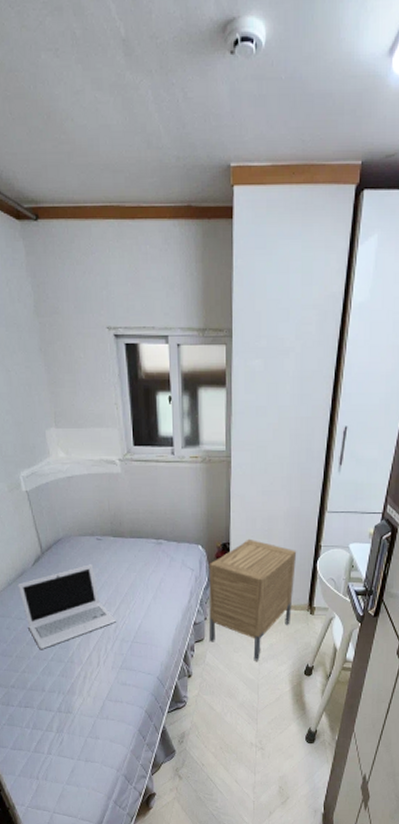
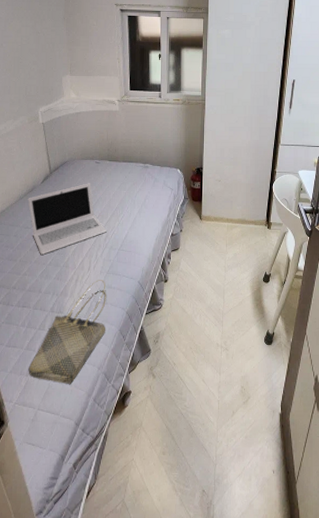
tote bag: none [39,676,123,787] -> present [29,280,107,384]
nightstand: present [208,538,297,661] -> none [184,165,257,268]

